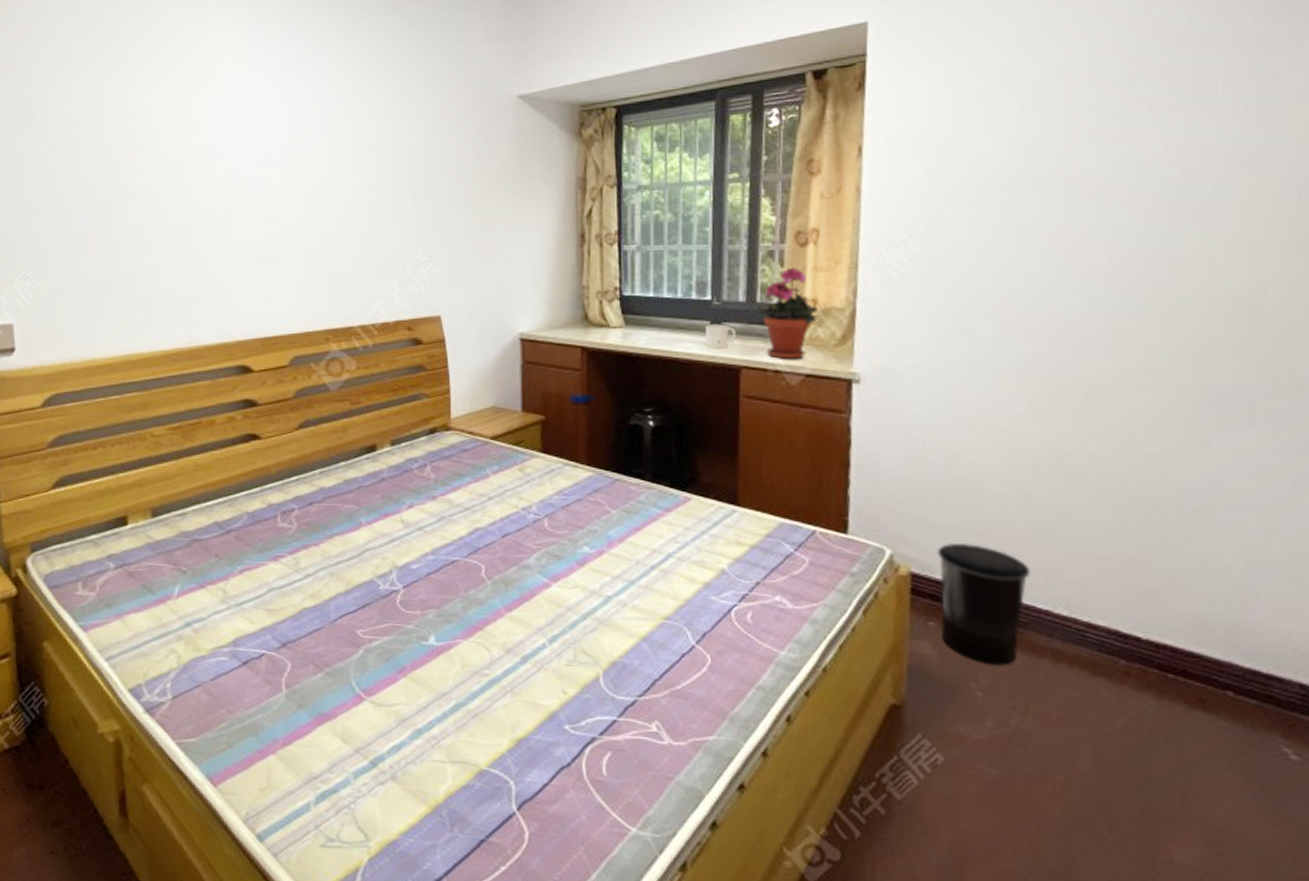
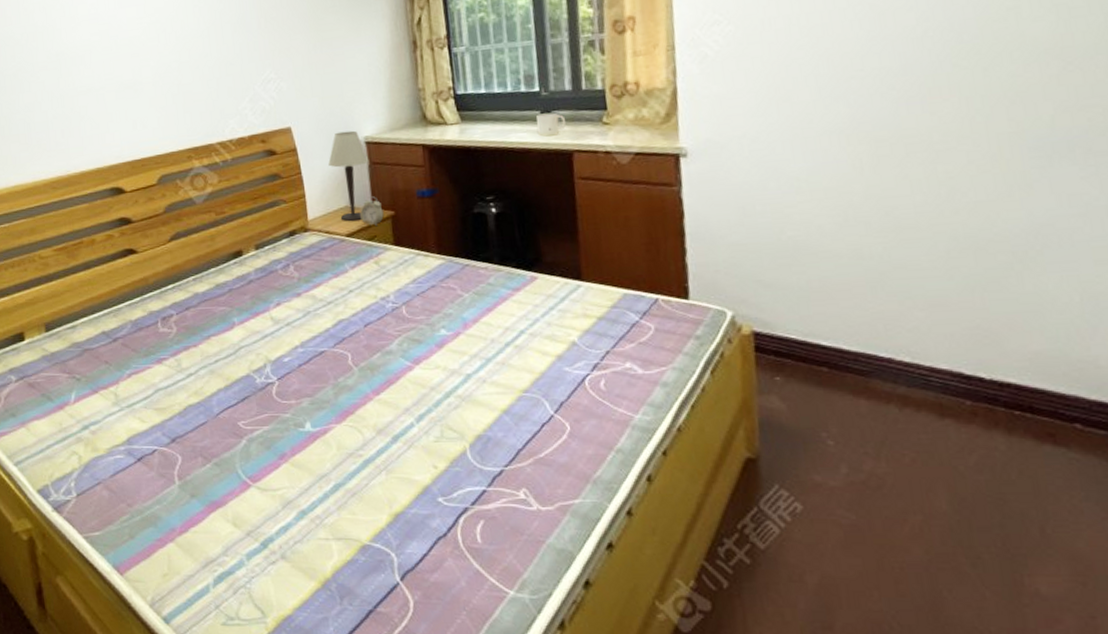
table lamp: none [478,325,523,424] -> present [328,130,369,222]
alarm clock: none [508,398,533,430] -> present [360,196,384,226]
potted plant: present [757,267,818,359] -> none [583,54,641,141]
waste bin: present [937,544,1031,666] -> none [776,300,870,414]

